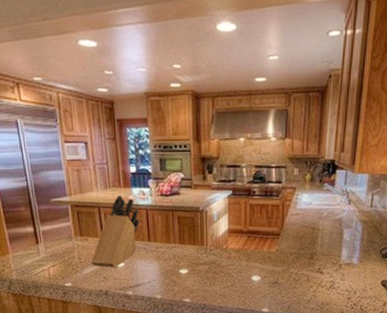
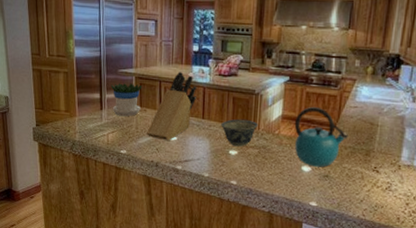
flowerpot: none [44,213,81,248] -> present [110,83,143,117]
bowl: none [168,237,206,265] -> present [221,118,258,147]
kettle: none [241,217,294,275] -> present [294,106,349,167]

